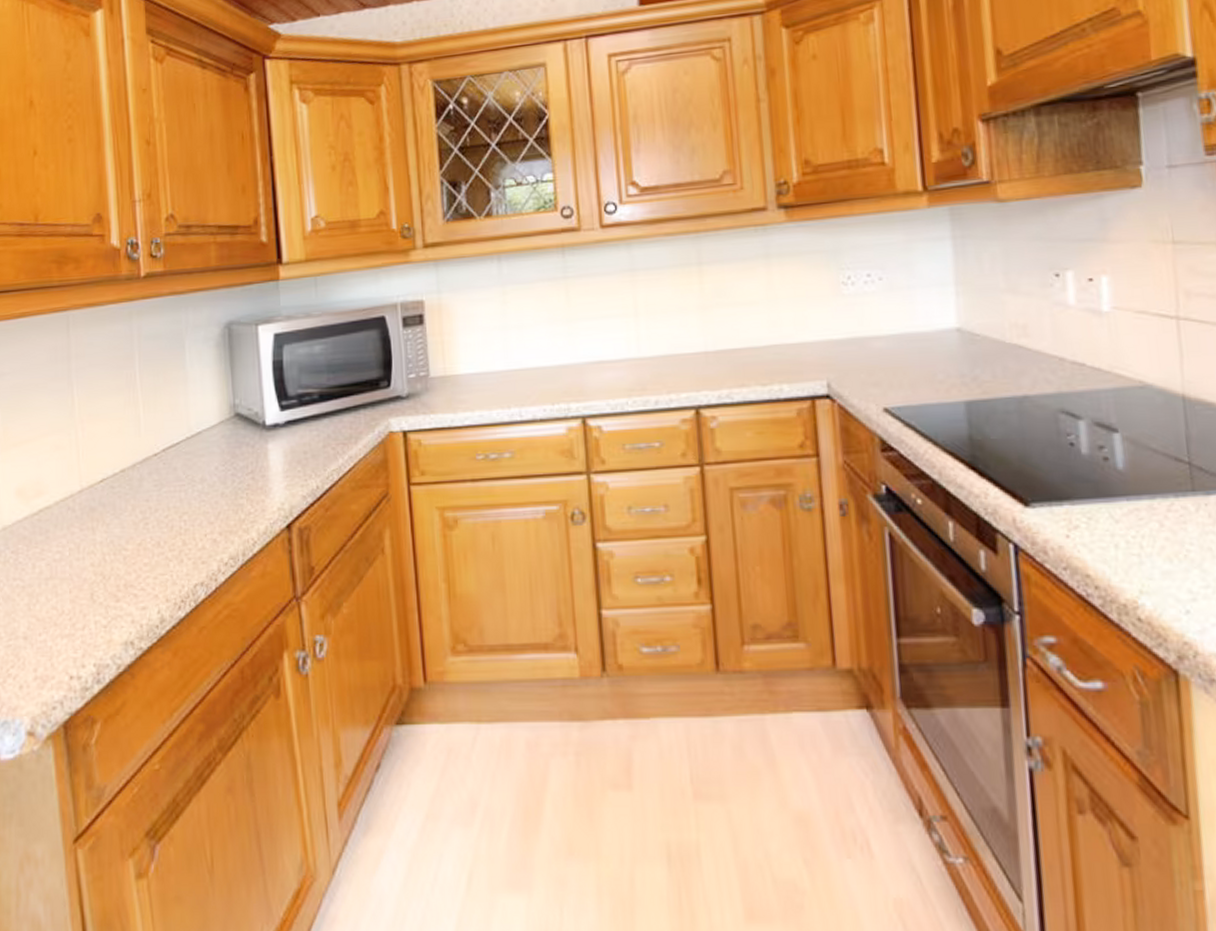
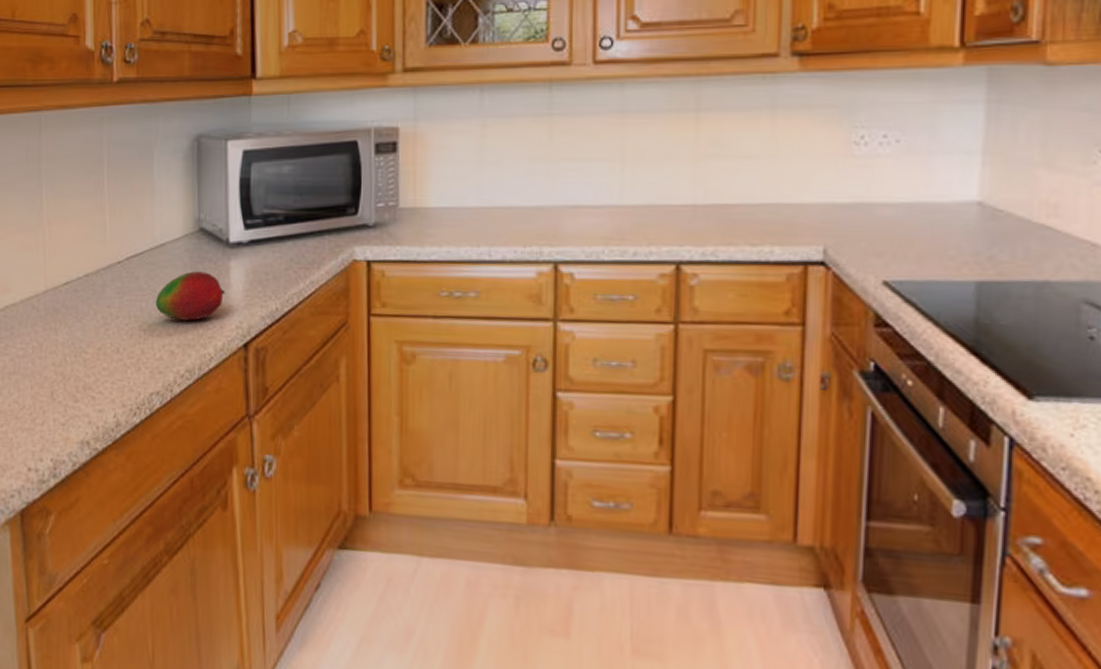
fruit: none [194,456,265,507] -> present [155,271,225,321]

